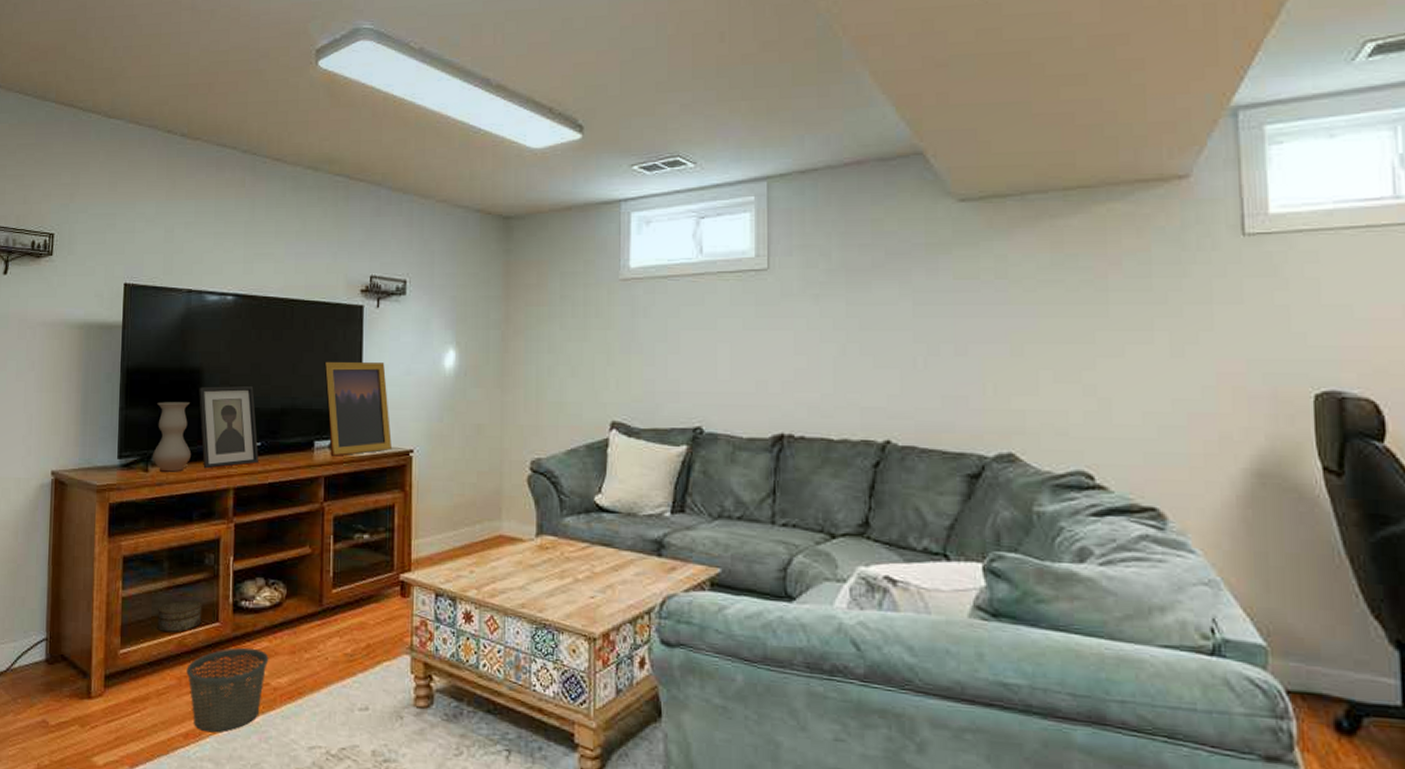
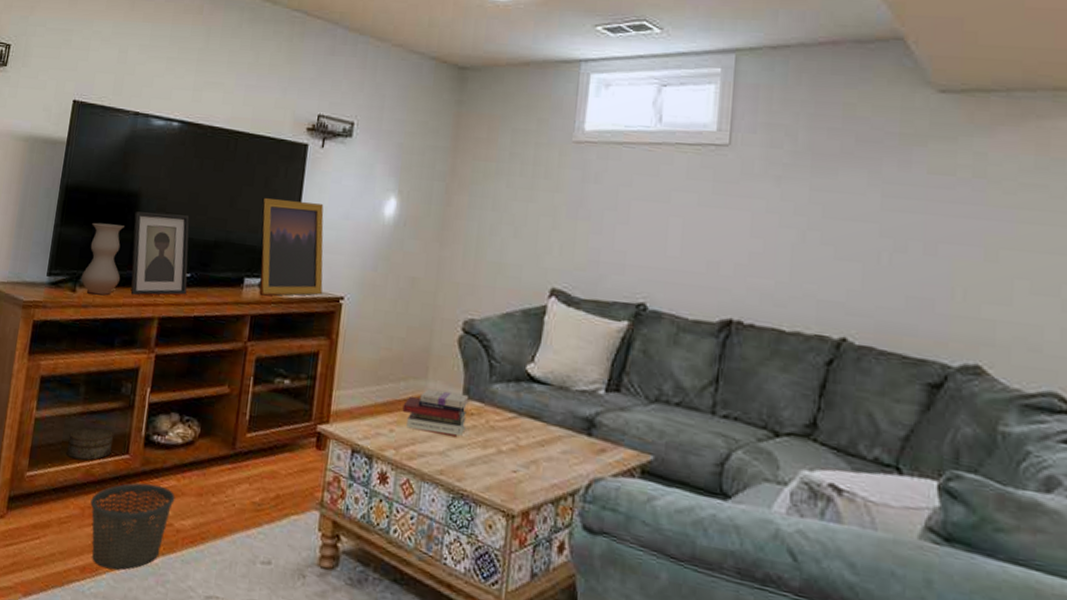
books: none [480,528,543,572] -> present [402,388,470,438]

